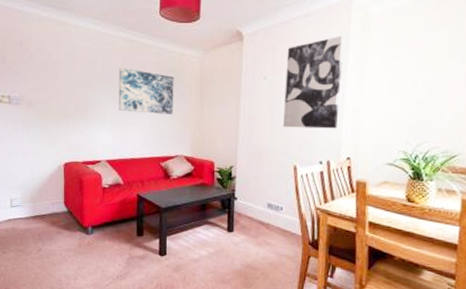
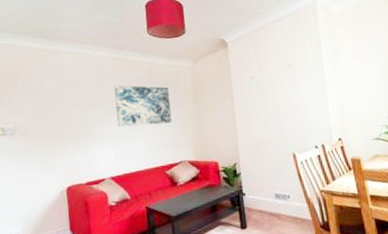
wall art: present [283,35,344,129] -> none [268,33,324,120]

